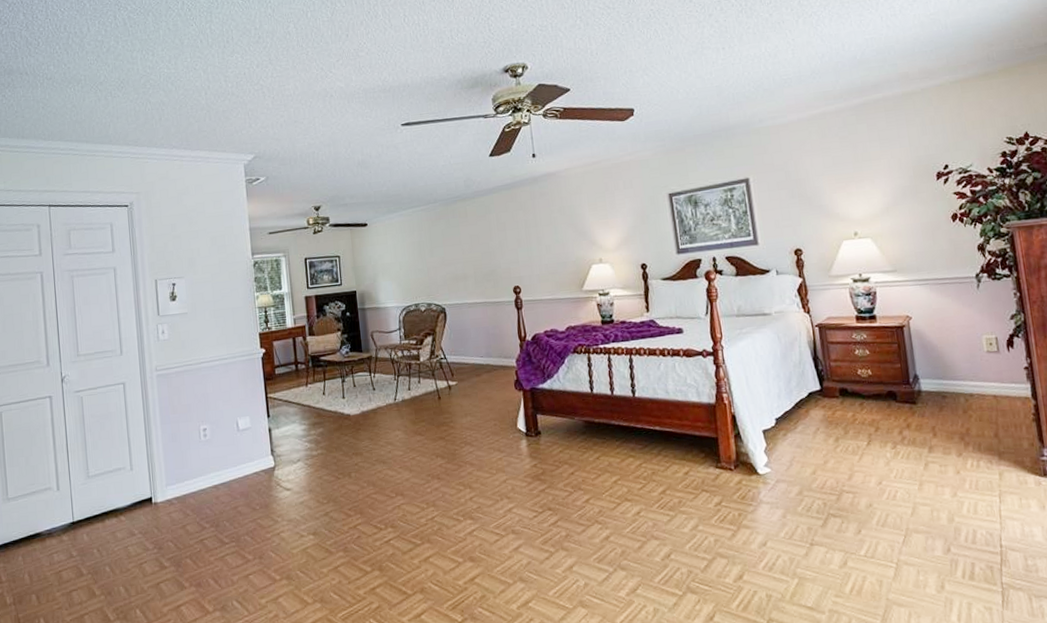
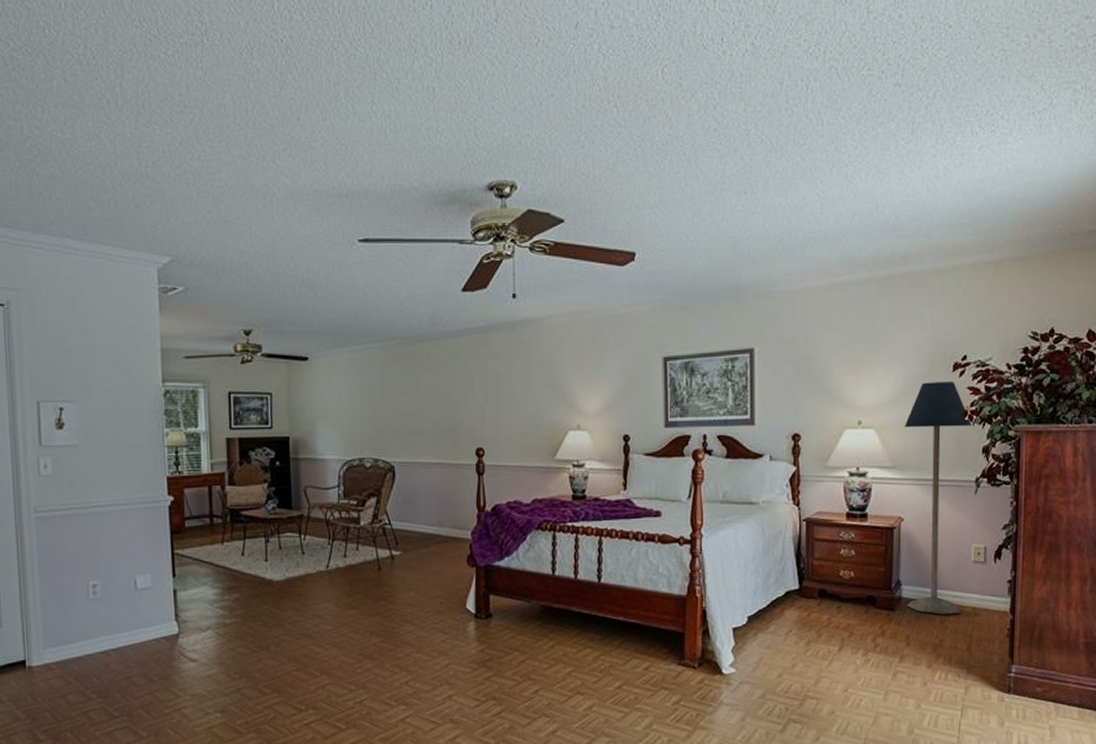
floor lamp: none [899,189,981,405] -> present [905,381,972,615]

